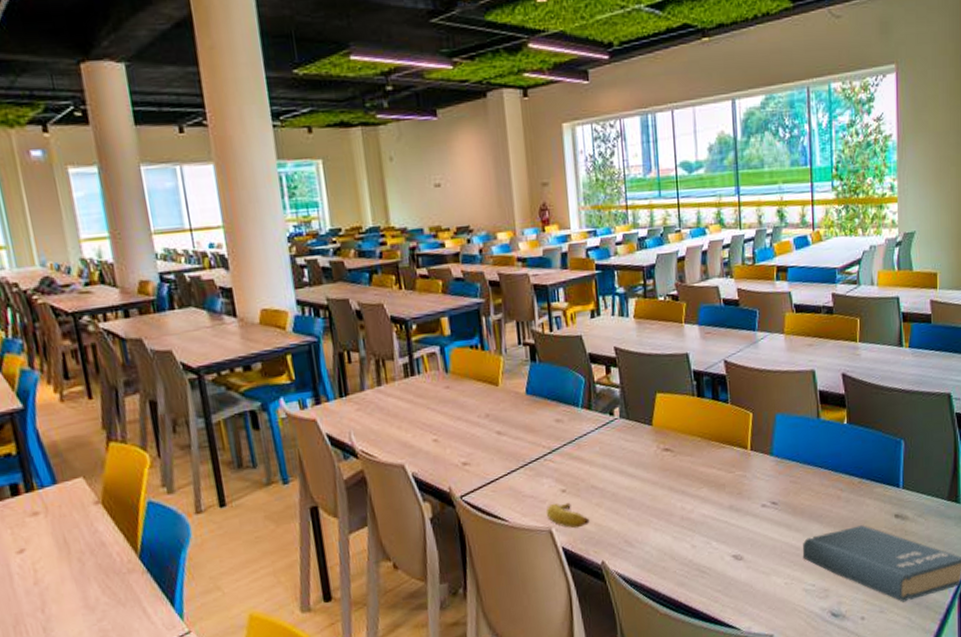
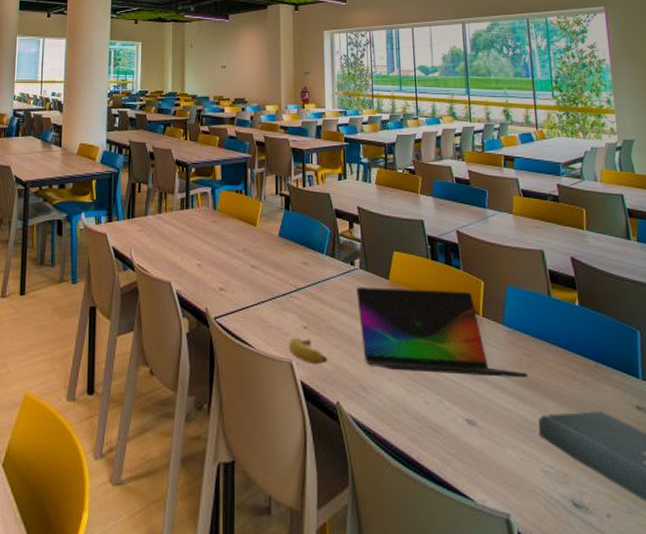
laptop: none [617,426,795,520] -> present [356,287,528,377]

